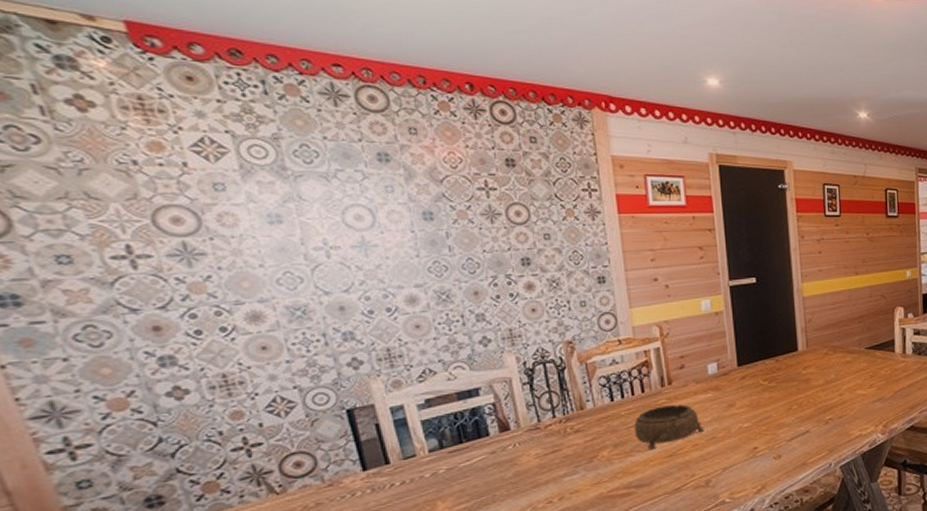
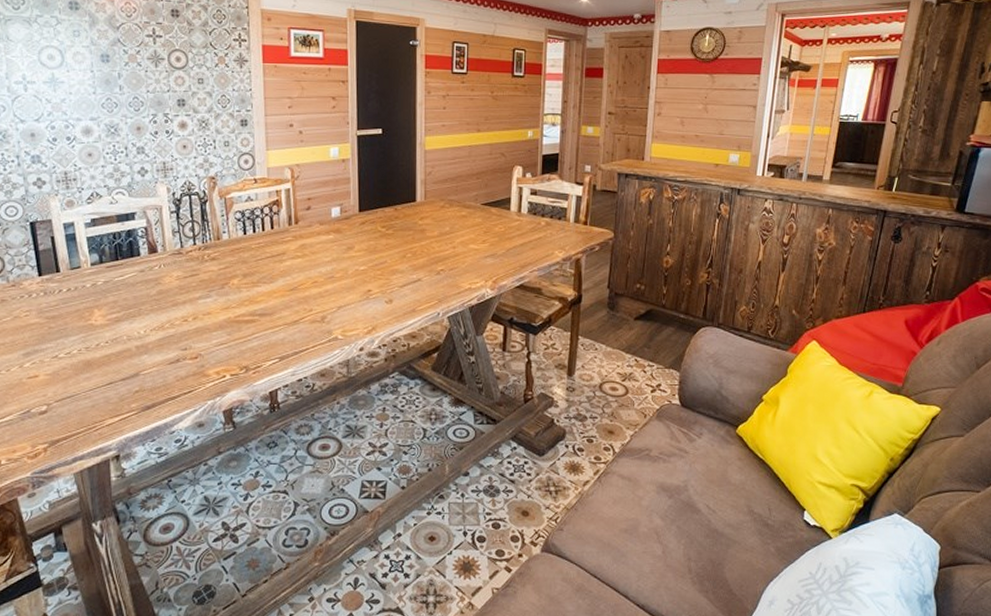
decorative bowl: present [634,404,704,450] -> none [262,243,324,283]

